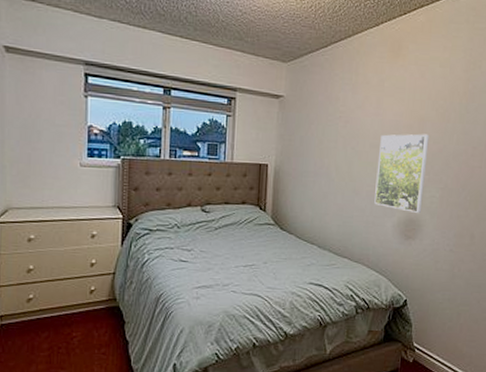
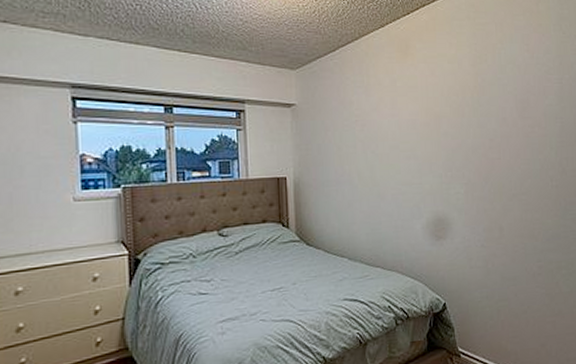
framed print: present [374,134,430,213] -> none [399,130,449,211]

